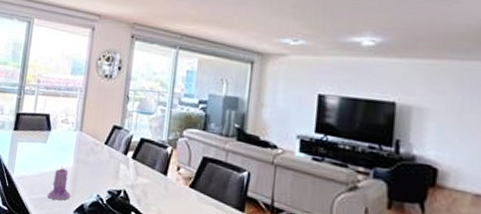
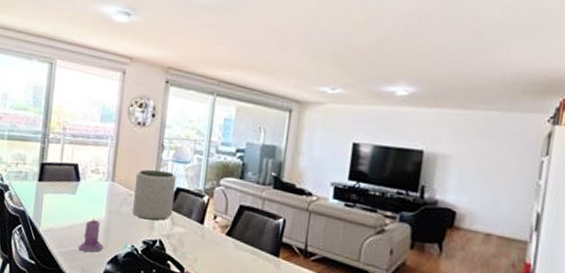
plant pot: none [99,120,141,171] -> present [133,169,177,221]

